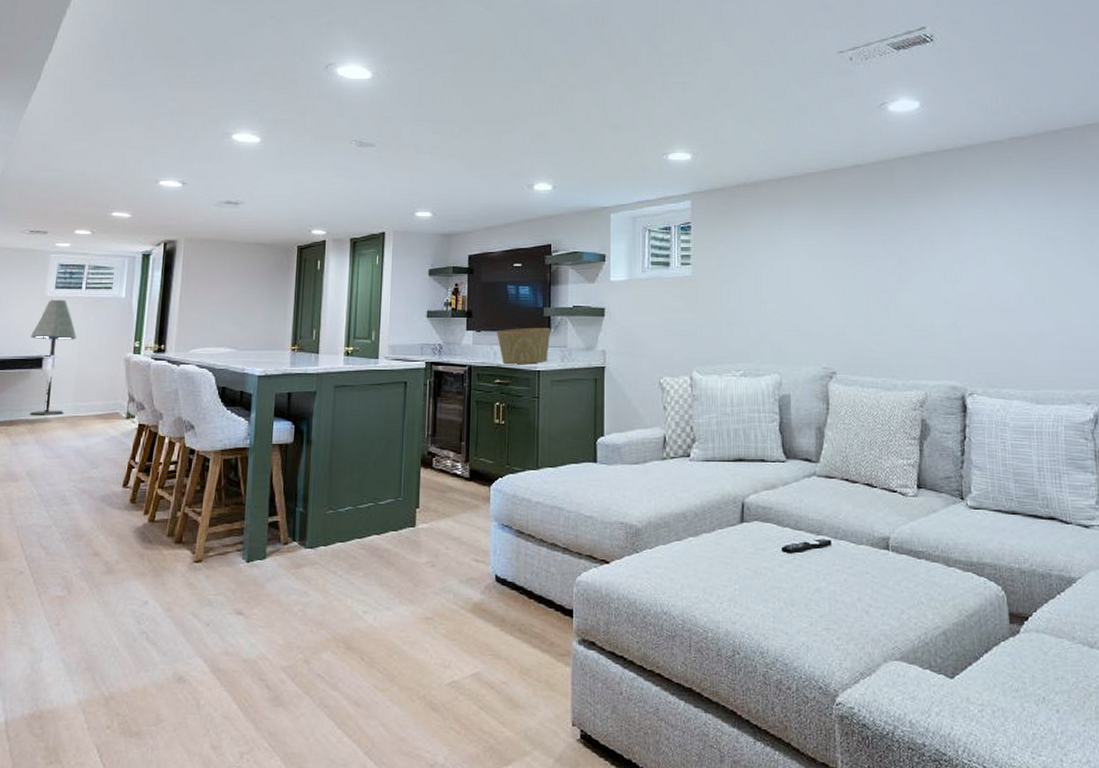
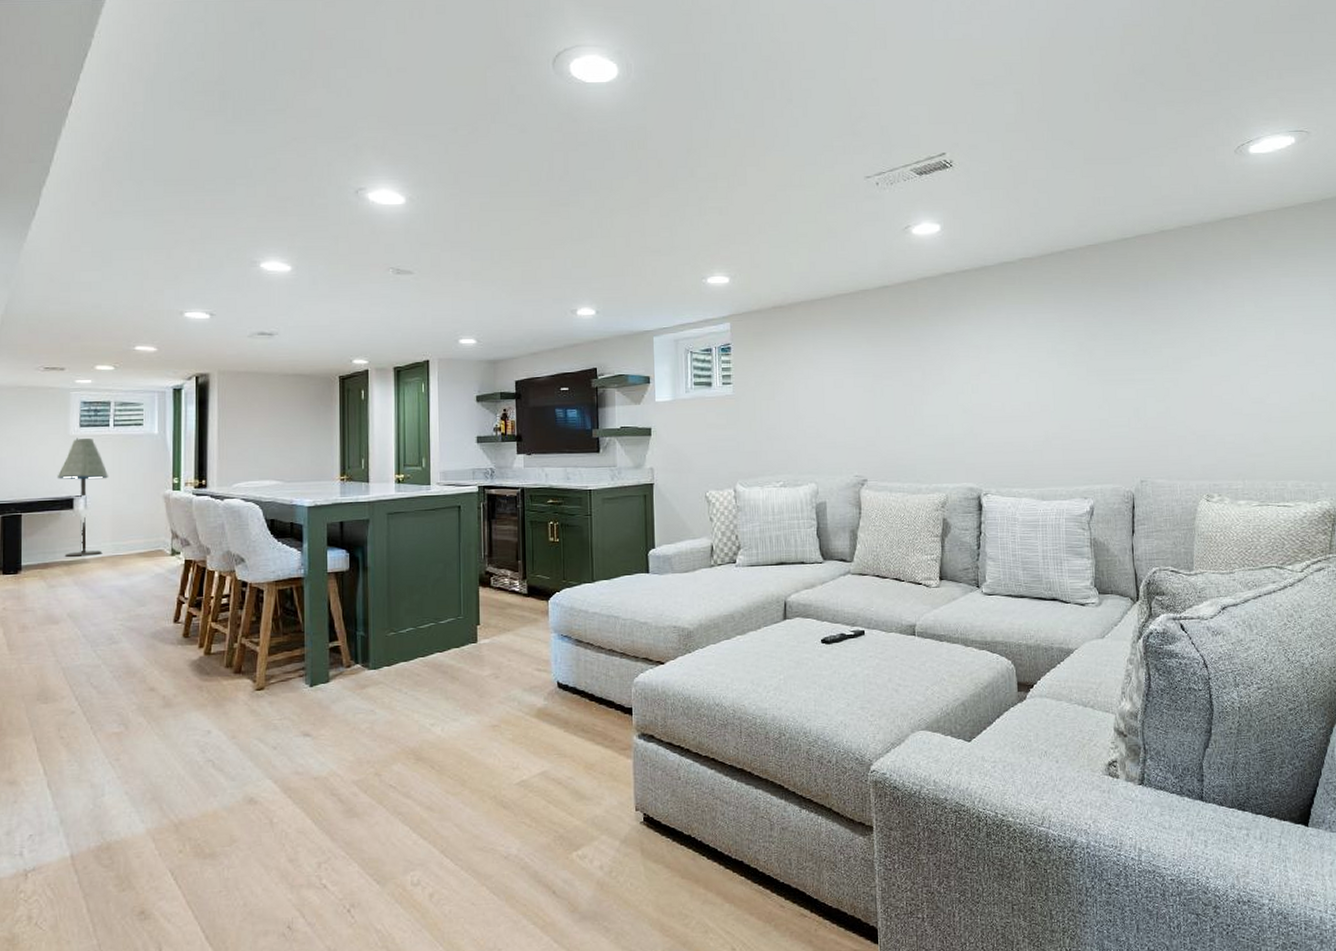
basket: present [496,328,551,365] -> none [546,449,600,486]

